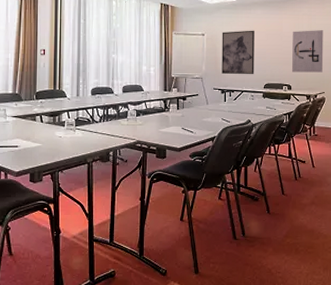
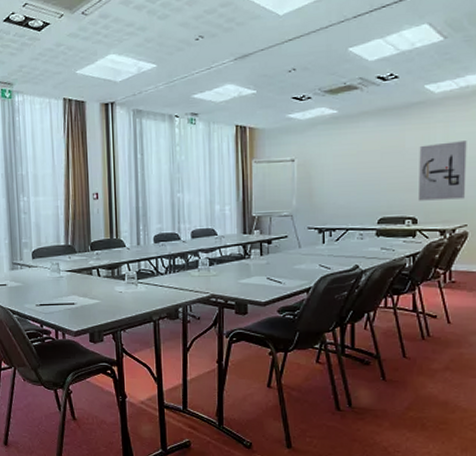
wall art: present [222,30,254,74] -> none [318,149,364,209]

